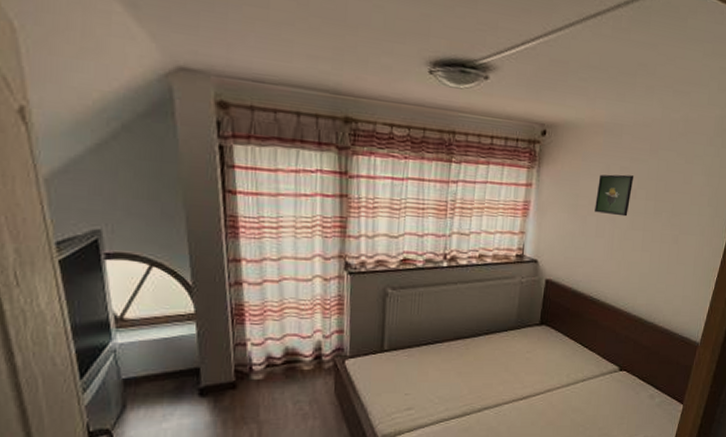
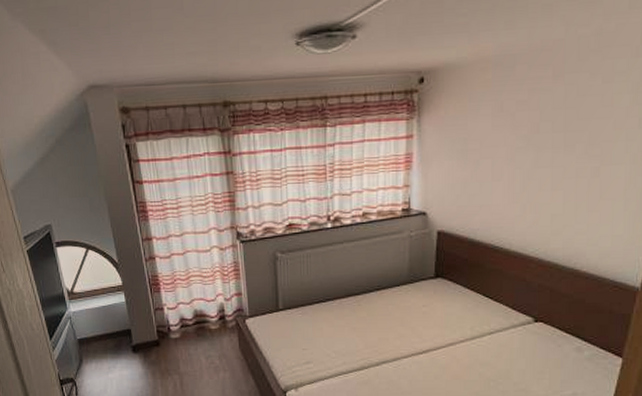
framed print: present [595,174,635,217] -> none [488,108,535,155]

